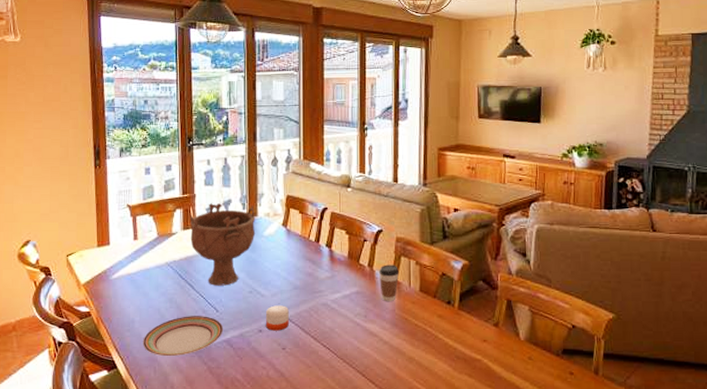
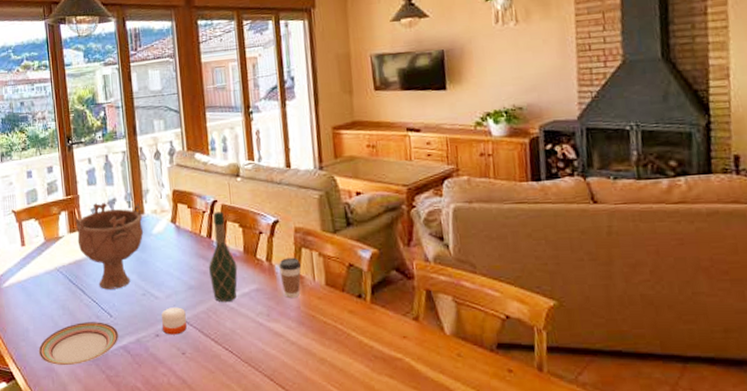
wine bottle: none [314,219,341,303] -> present [208,211,238,303]

